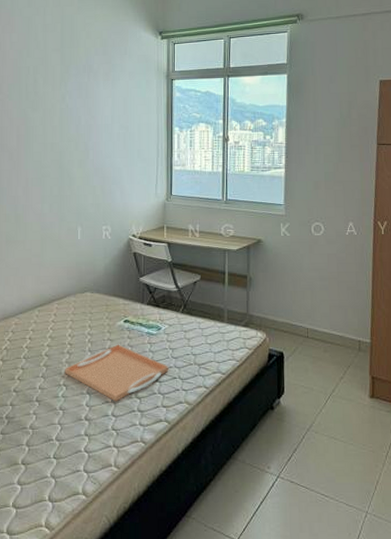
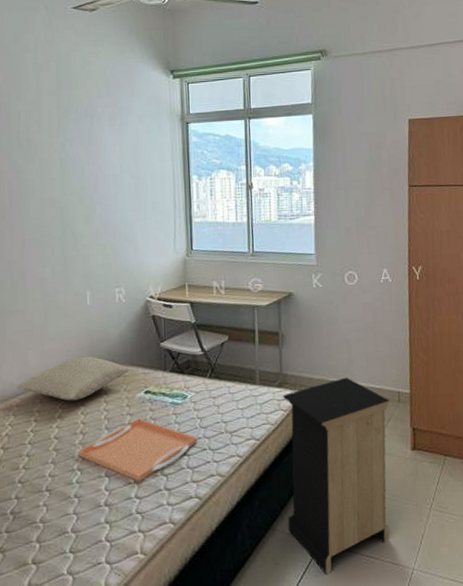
pillow: none [15,284,112,324] -> present [16,356,130,401]
nightstand: none [248,322,351,508] -> present [283,377,390,575]

